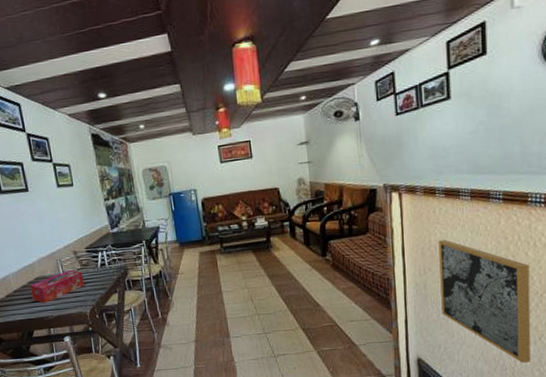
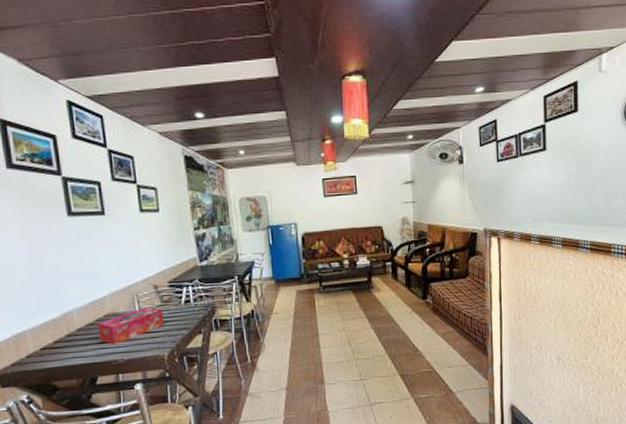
wall art: present [438,239,531,363] -> none [533,286,613,409]

